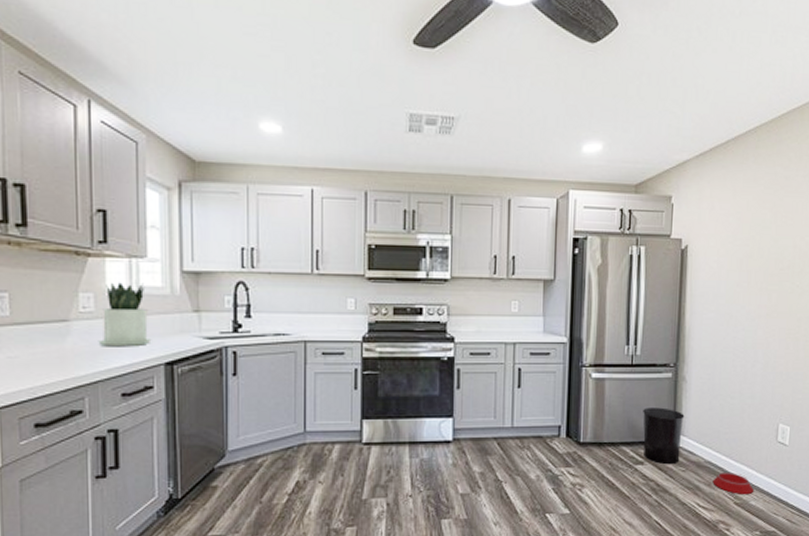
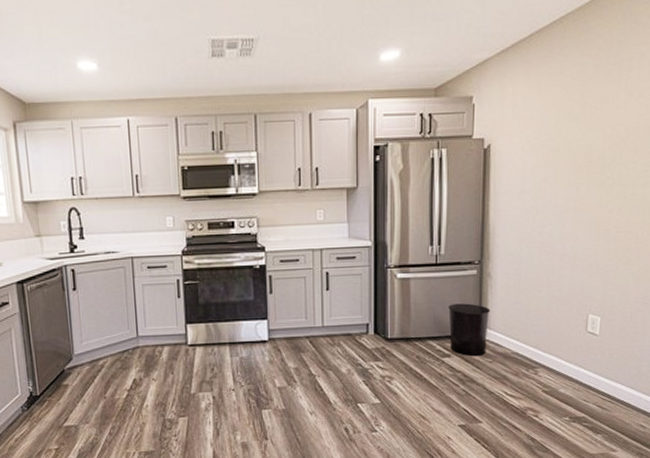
pet bowl: present [712,472,754,494] -> none [520,362,563,383]

